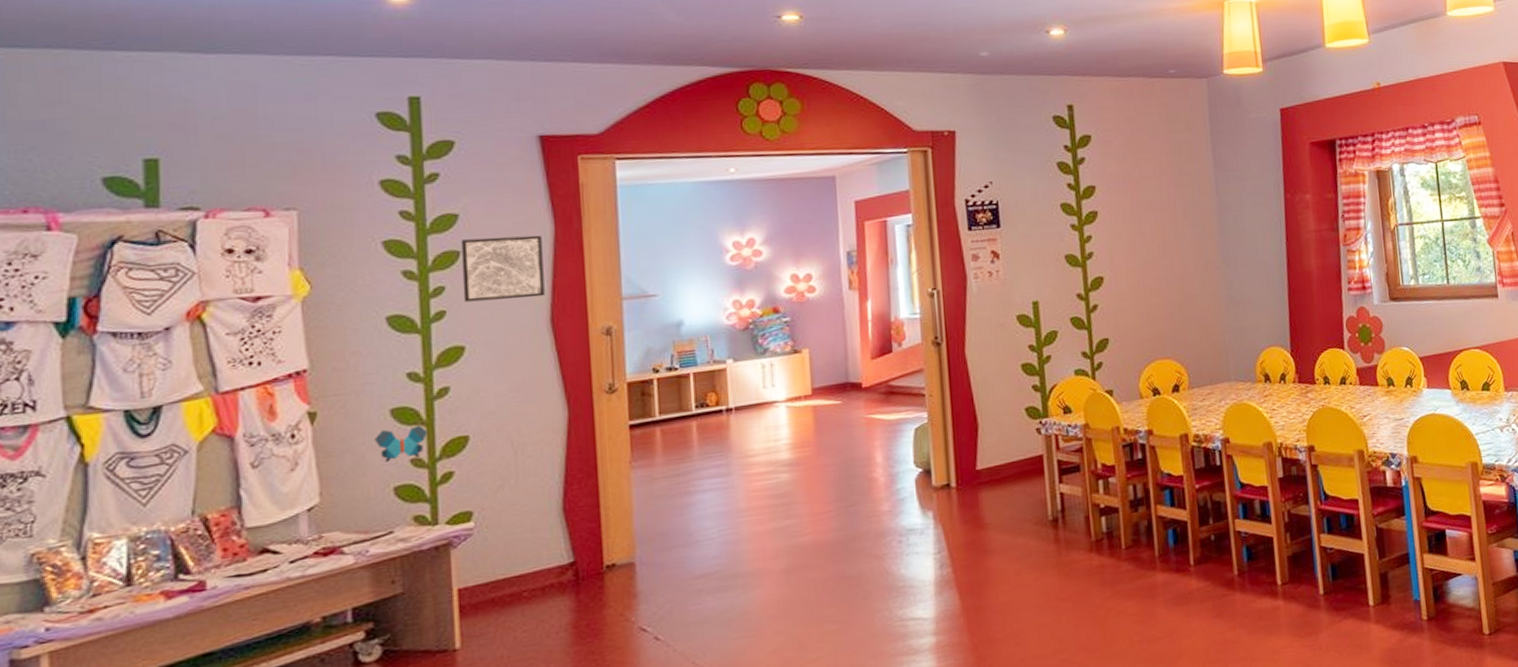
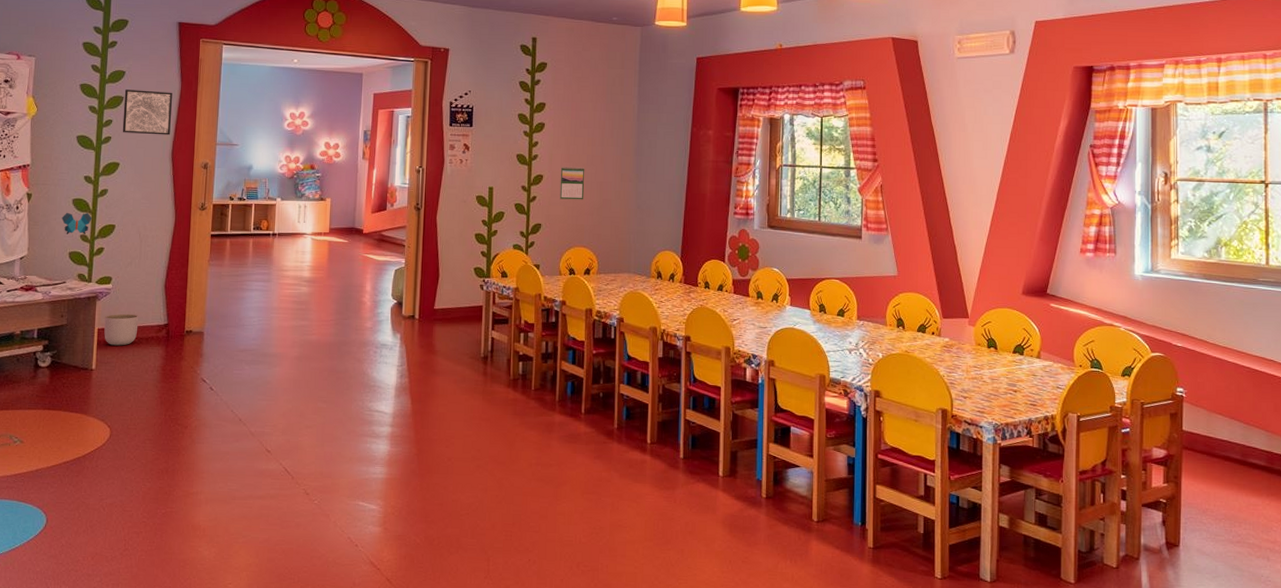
planter: none [468,557,526,609] -> present [104,313,139,346]
calendar: none [1125,260,1161,304] -> present [559,166,585,200]

